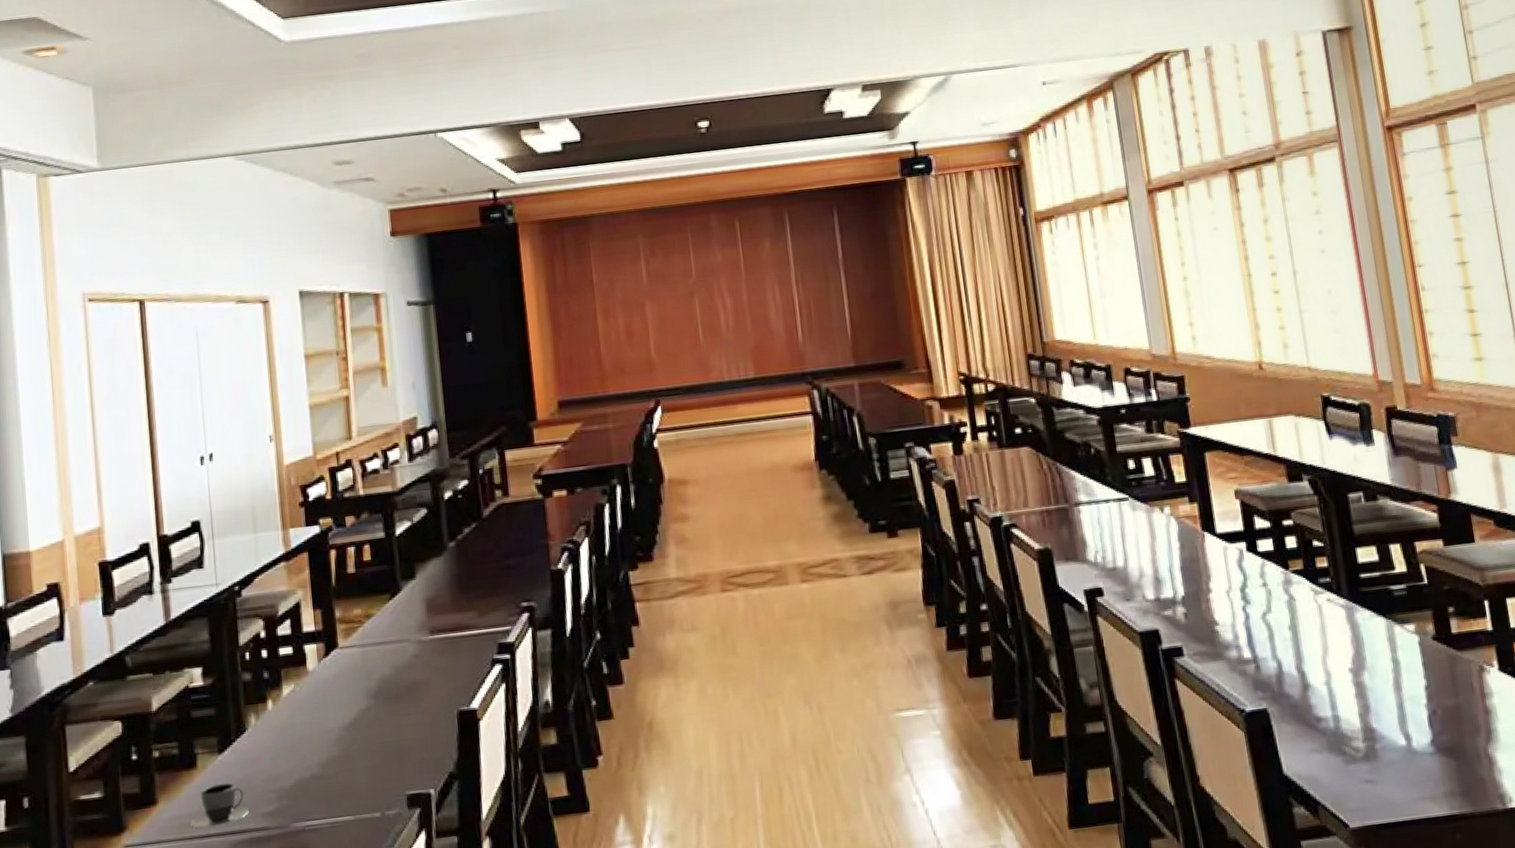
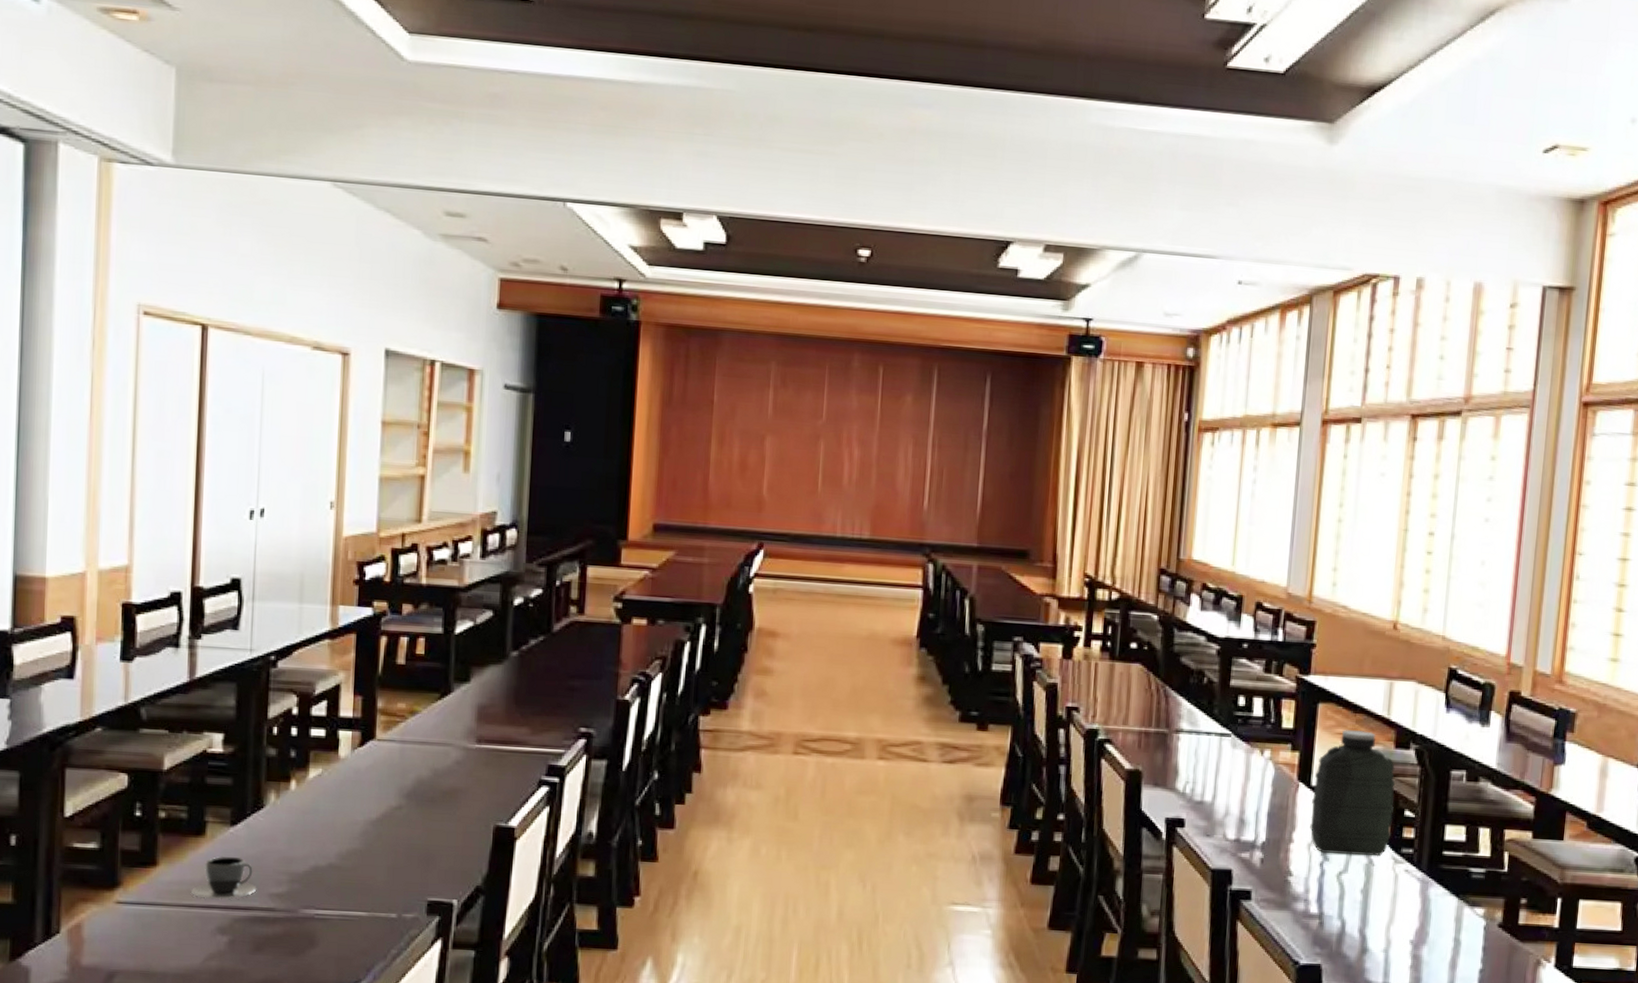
water jug: none [1217,470,1305,597] -> present [1310,730,1395,857]

